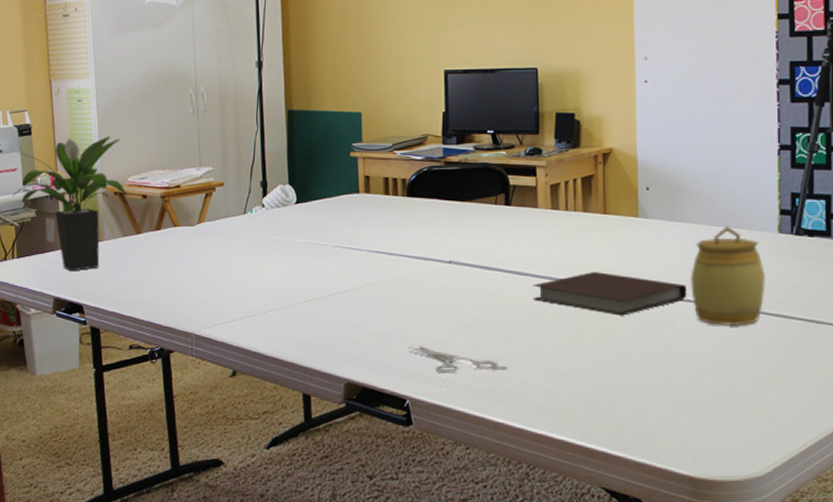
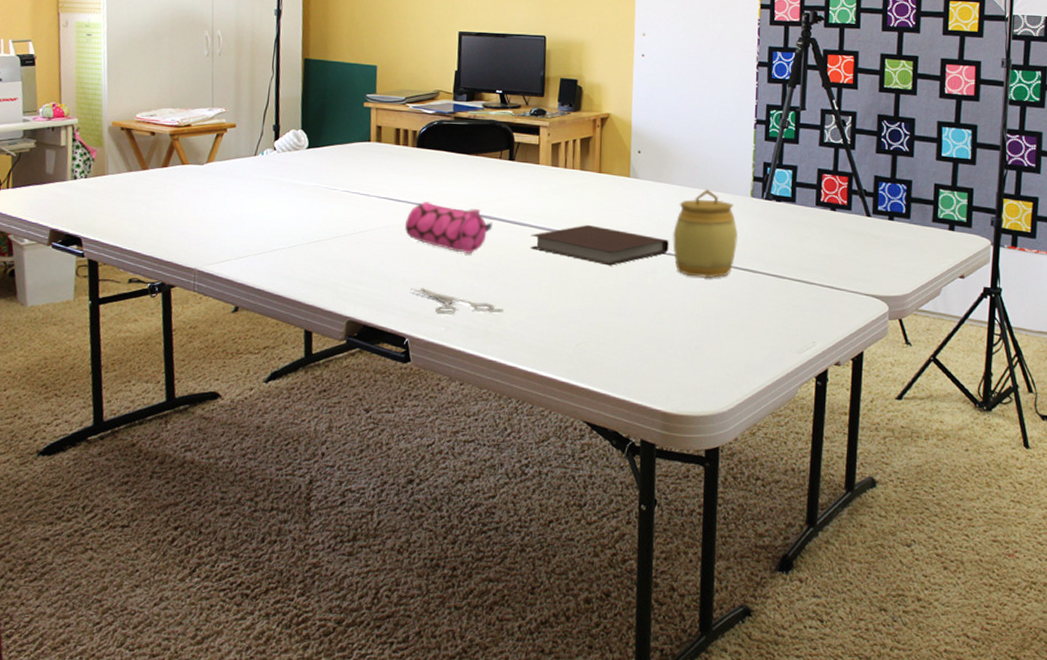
potted plant: present [12,136,126,272] -> none [10,71,134,204]
pencil case: none [399,254,491,309] -> present [405,202,493,254]

